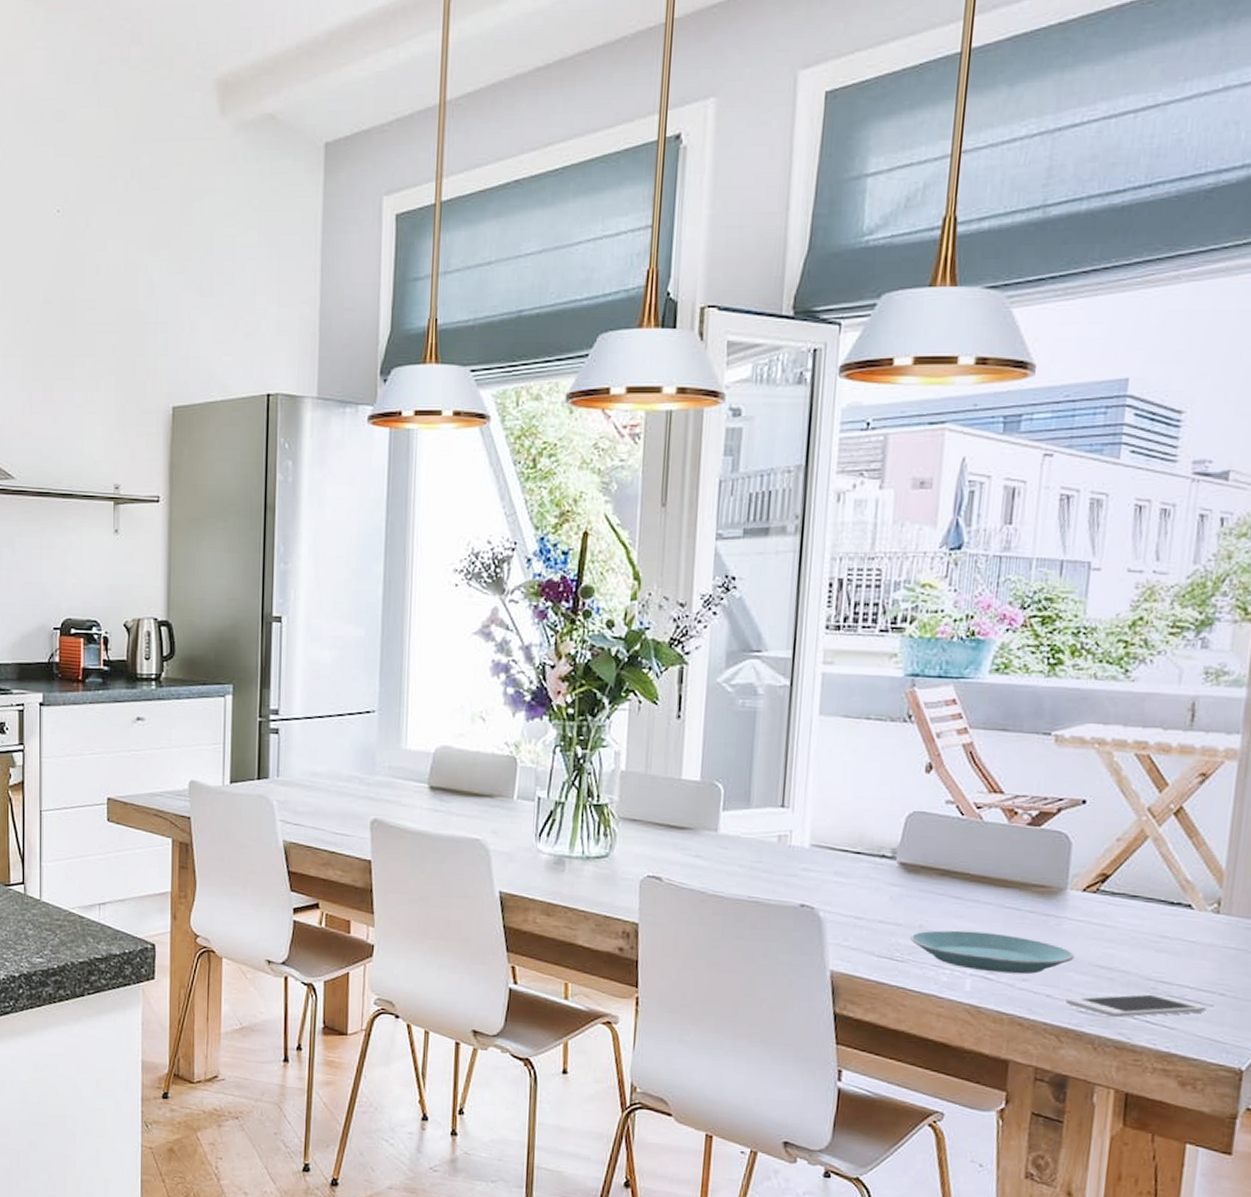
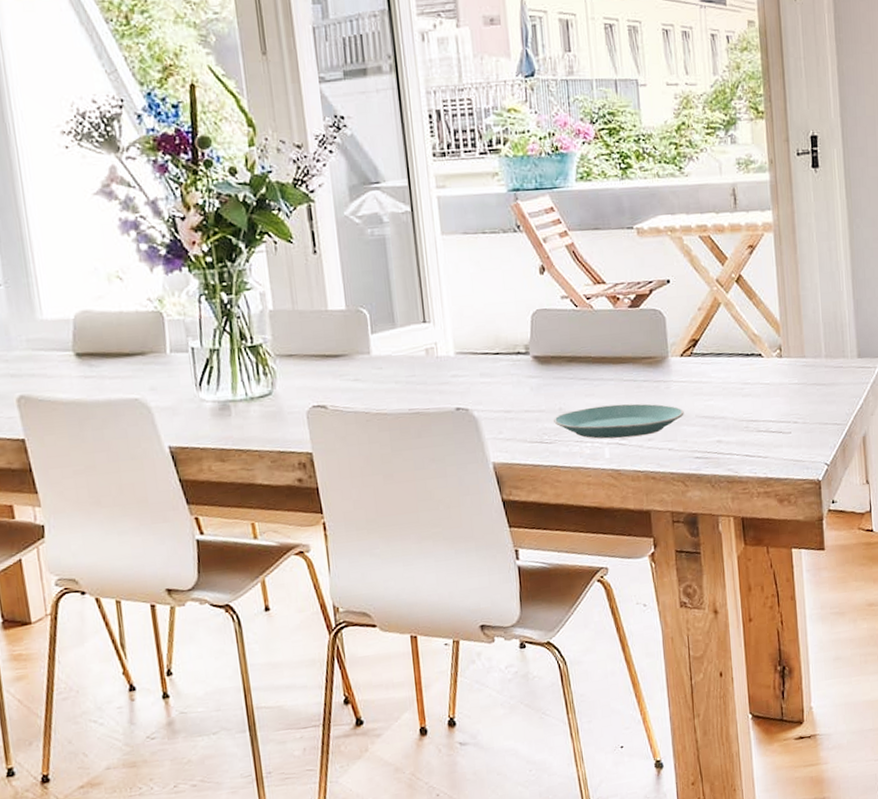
cell phone: present [1066,993,1207,1018] -> none [684,431,787,458]

